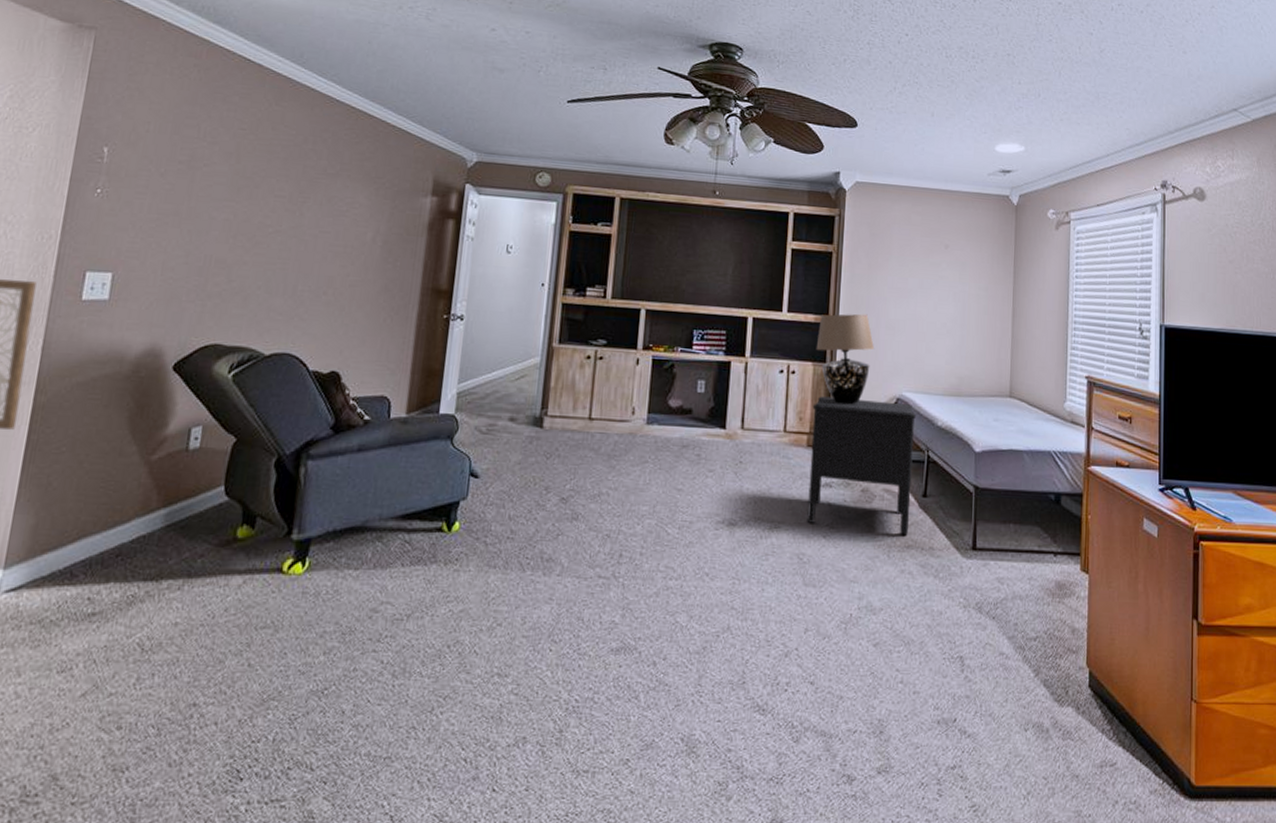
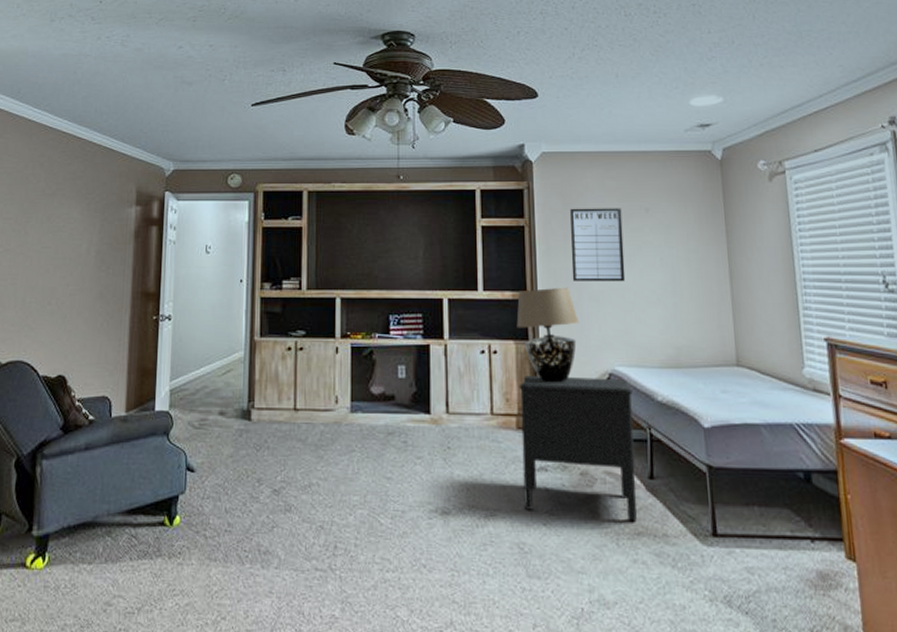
writing board: none [872,238,924,313] -> present [570,208,626,282]

